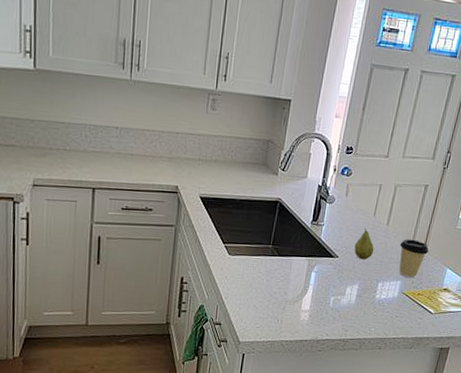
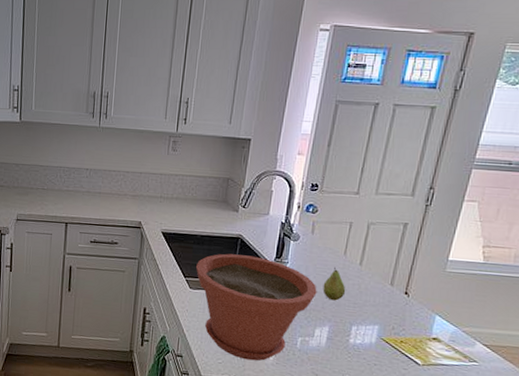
plant pot: none [235,218,349,323] -> present [196,253,317,361]
coffee cup: present [399,239,429,279] -> none [376,280,412,324]

